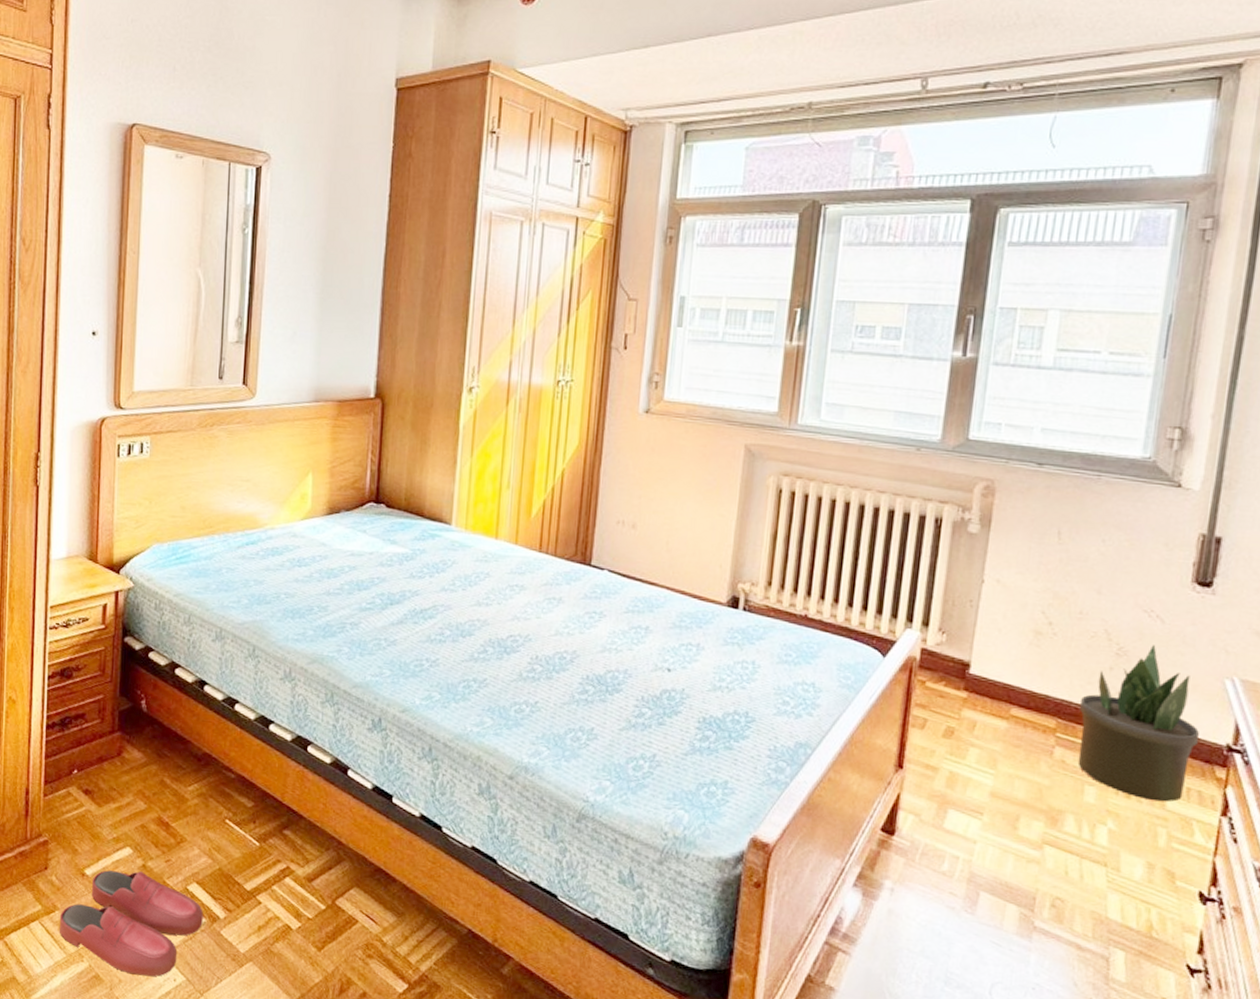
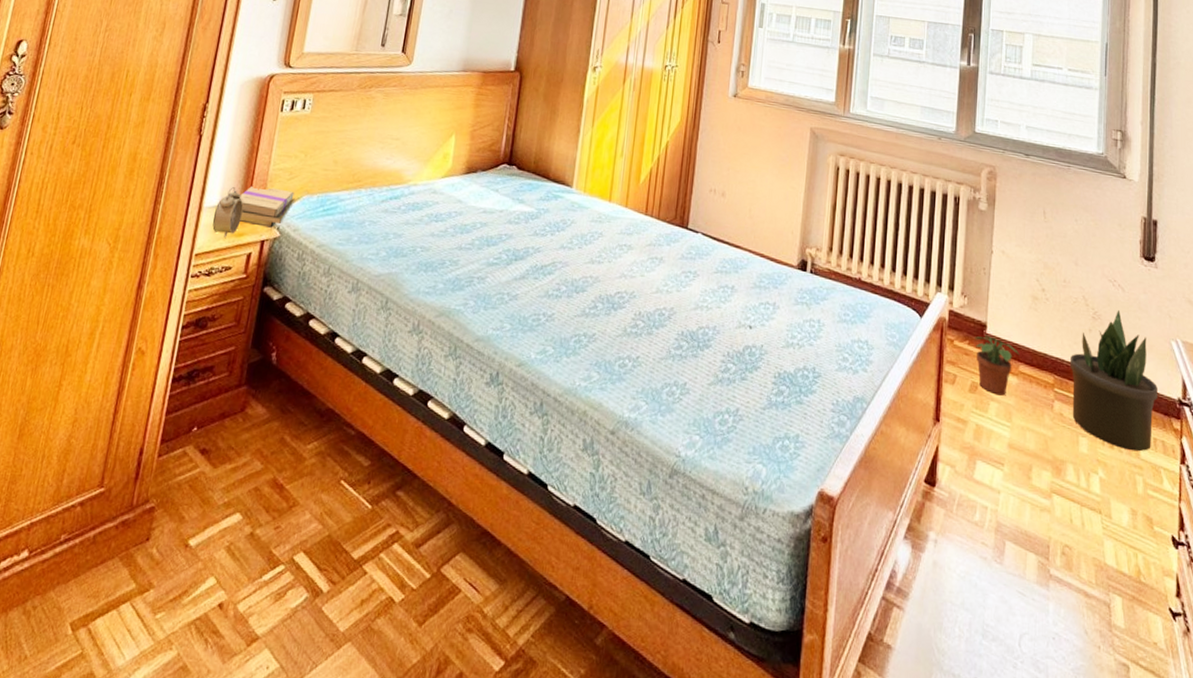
slippers: present [59,870,203,977] -> none [150,540,307,665]
alarm clock: none [62,538,92,589] -> present [212,187,244,238]
books: none [87,534,146,578] -> present [239,184,296,228]
potted plant: none [953,675,1012,741] -> present [975,335,1020,396]

